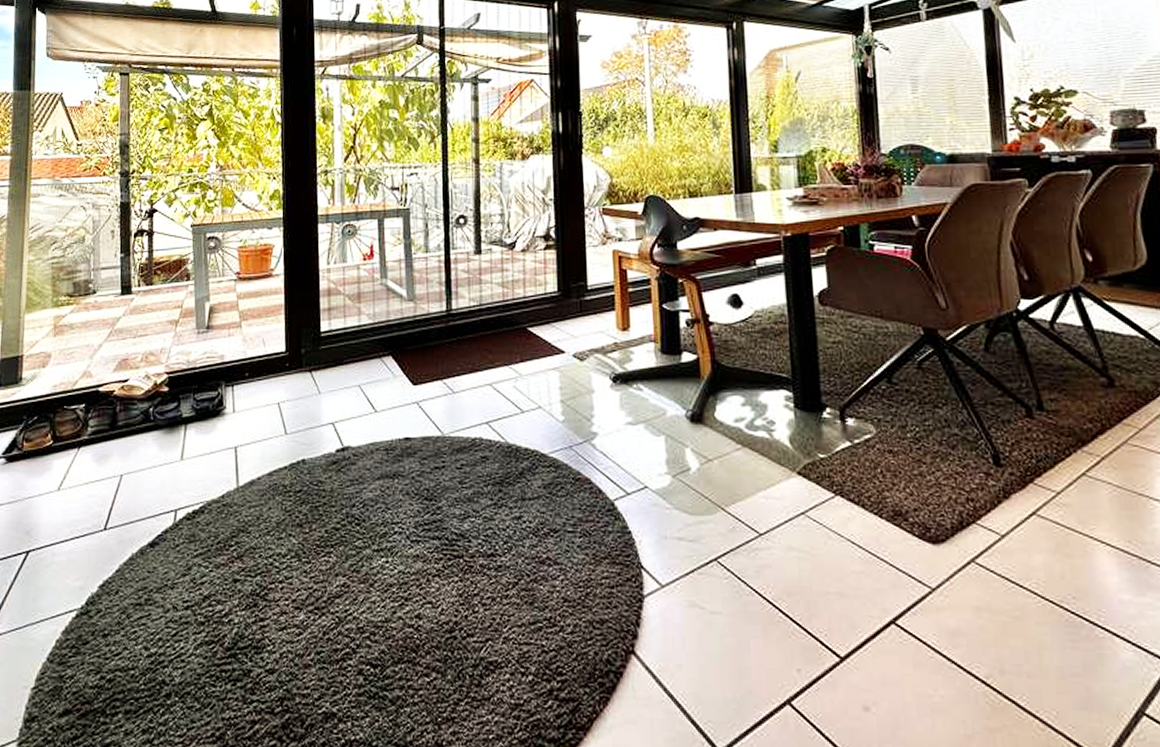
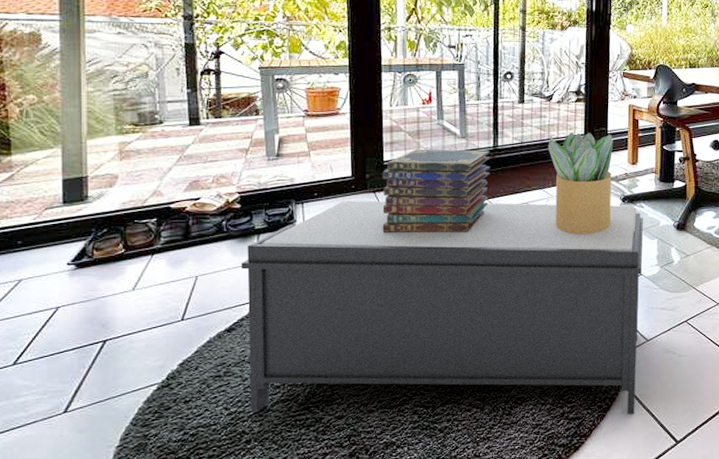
bench: none [166,382,652,700] -> present [241,201,643,414]
book stack: none [319,315,444,424] -> present [382,148,491,232]
potted plant: none [513,289,599,428] -> present [548,132,614,235]

